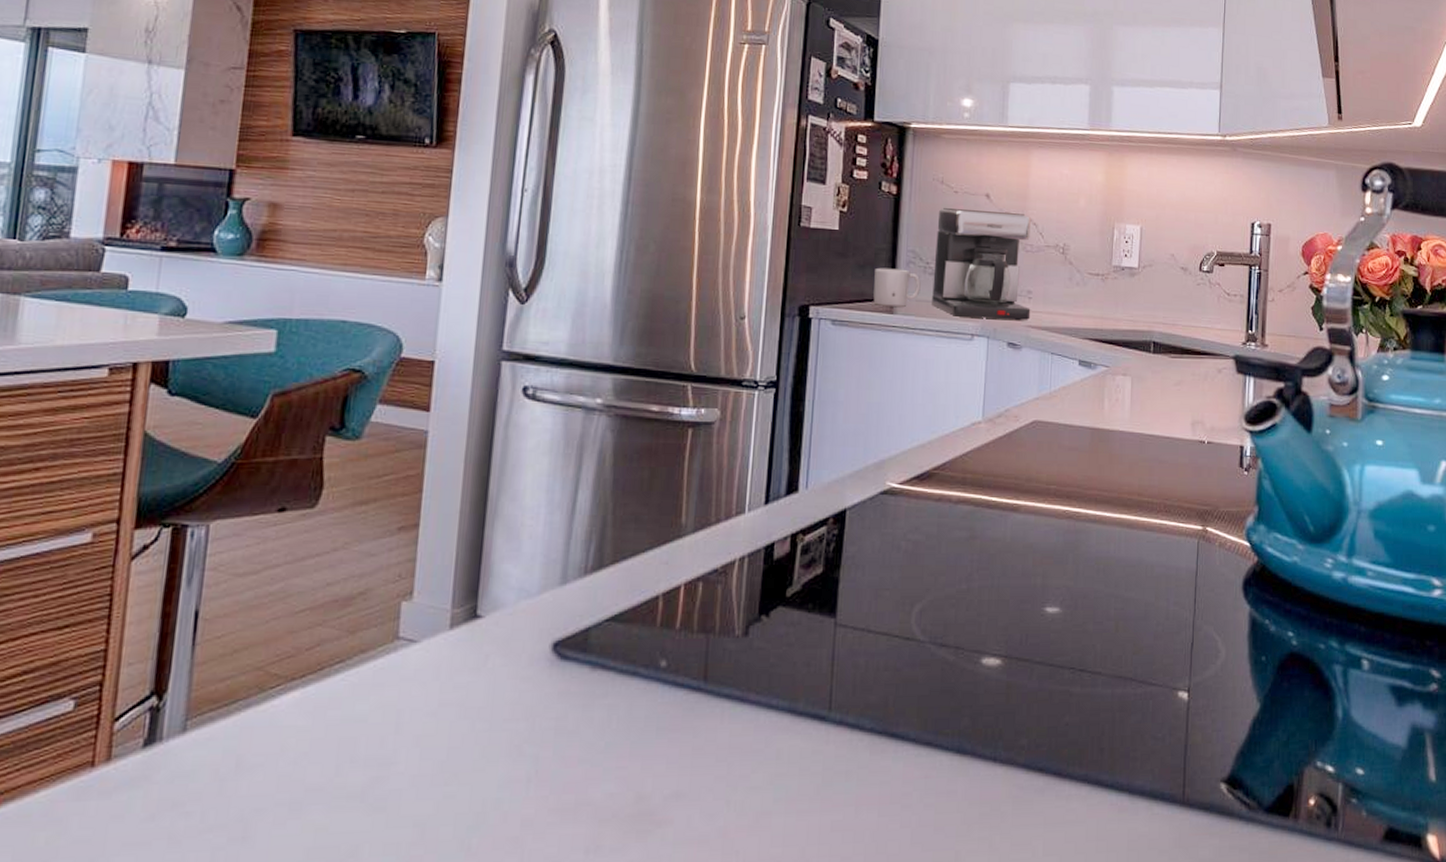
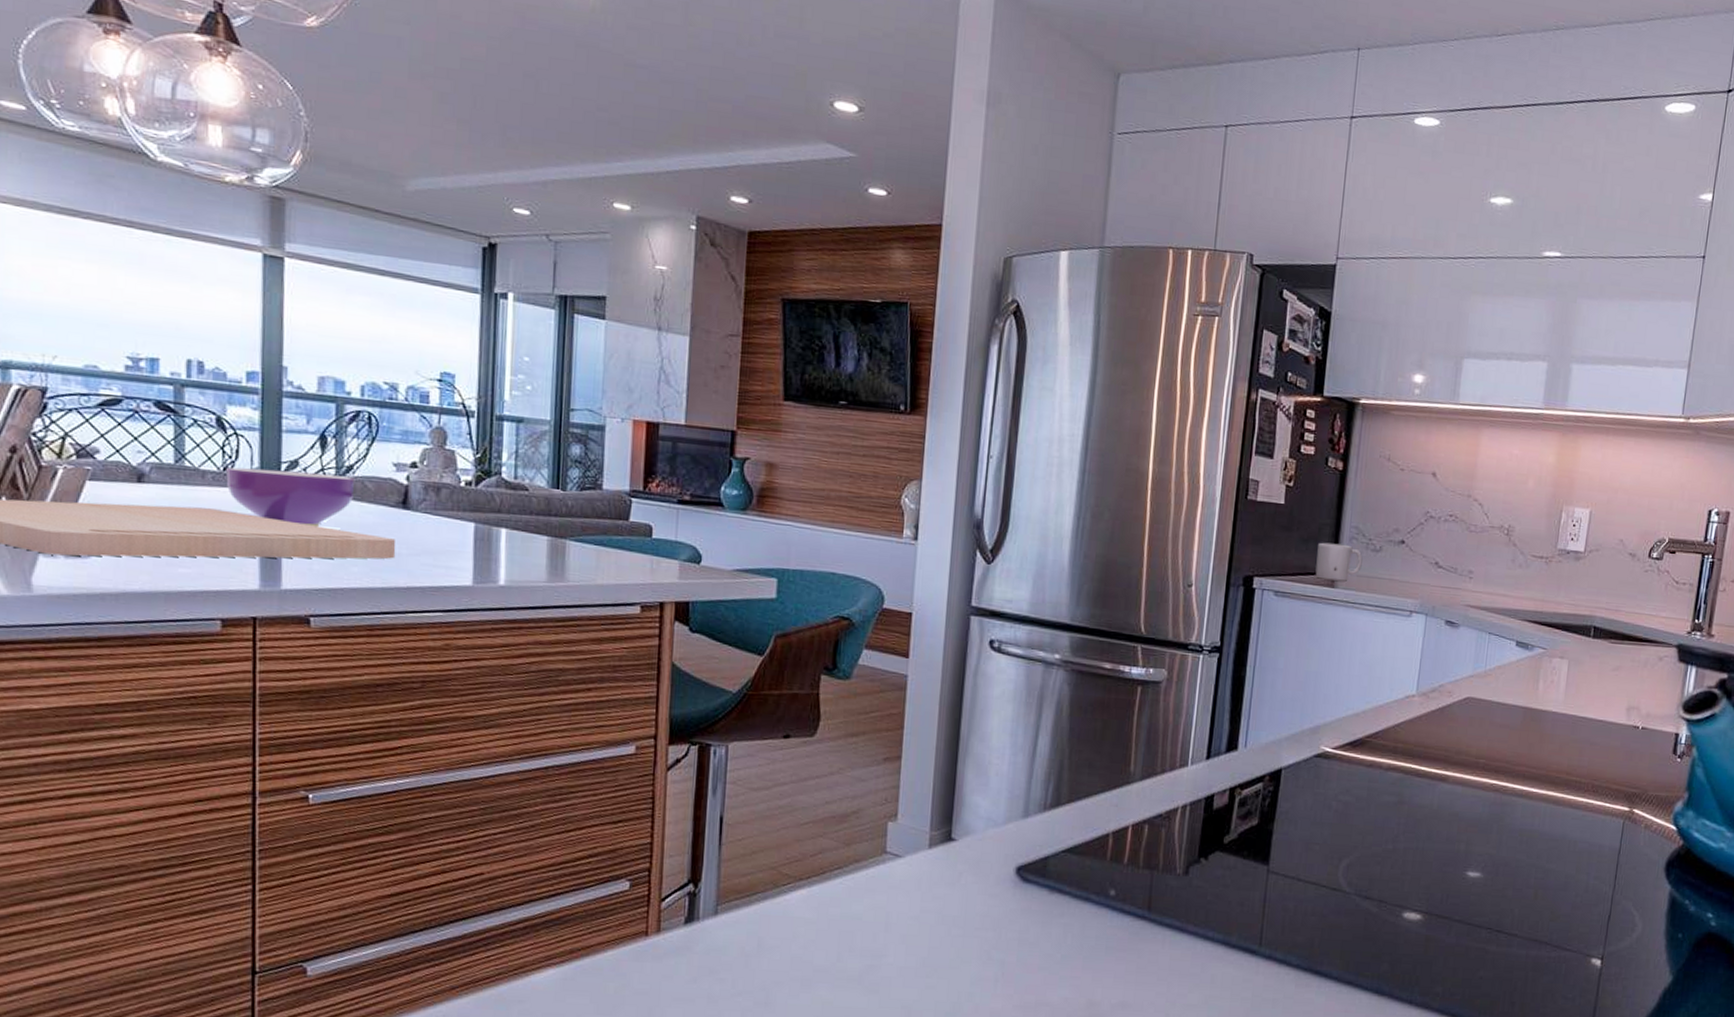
coffee maker: present [932,207,1031,321] -> none [1372,484,1477,600]

